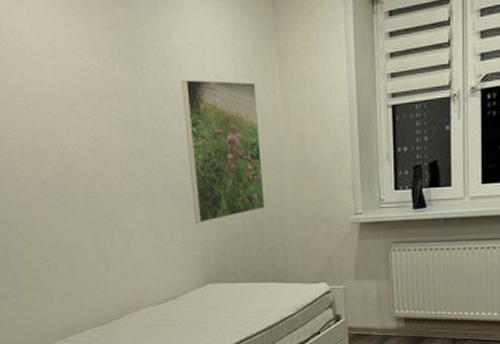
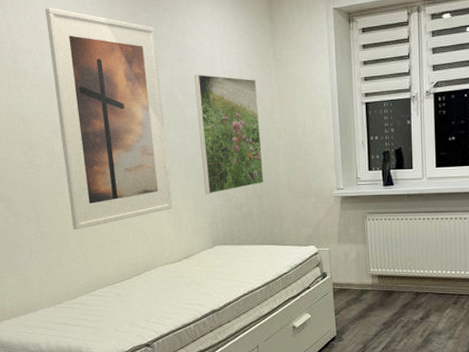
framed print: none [9,8,157,267] -> present [45,7,172,230]

